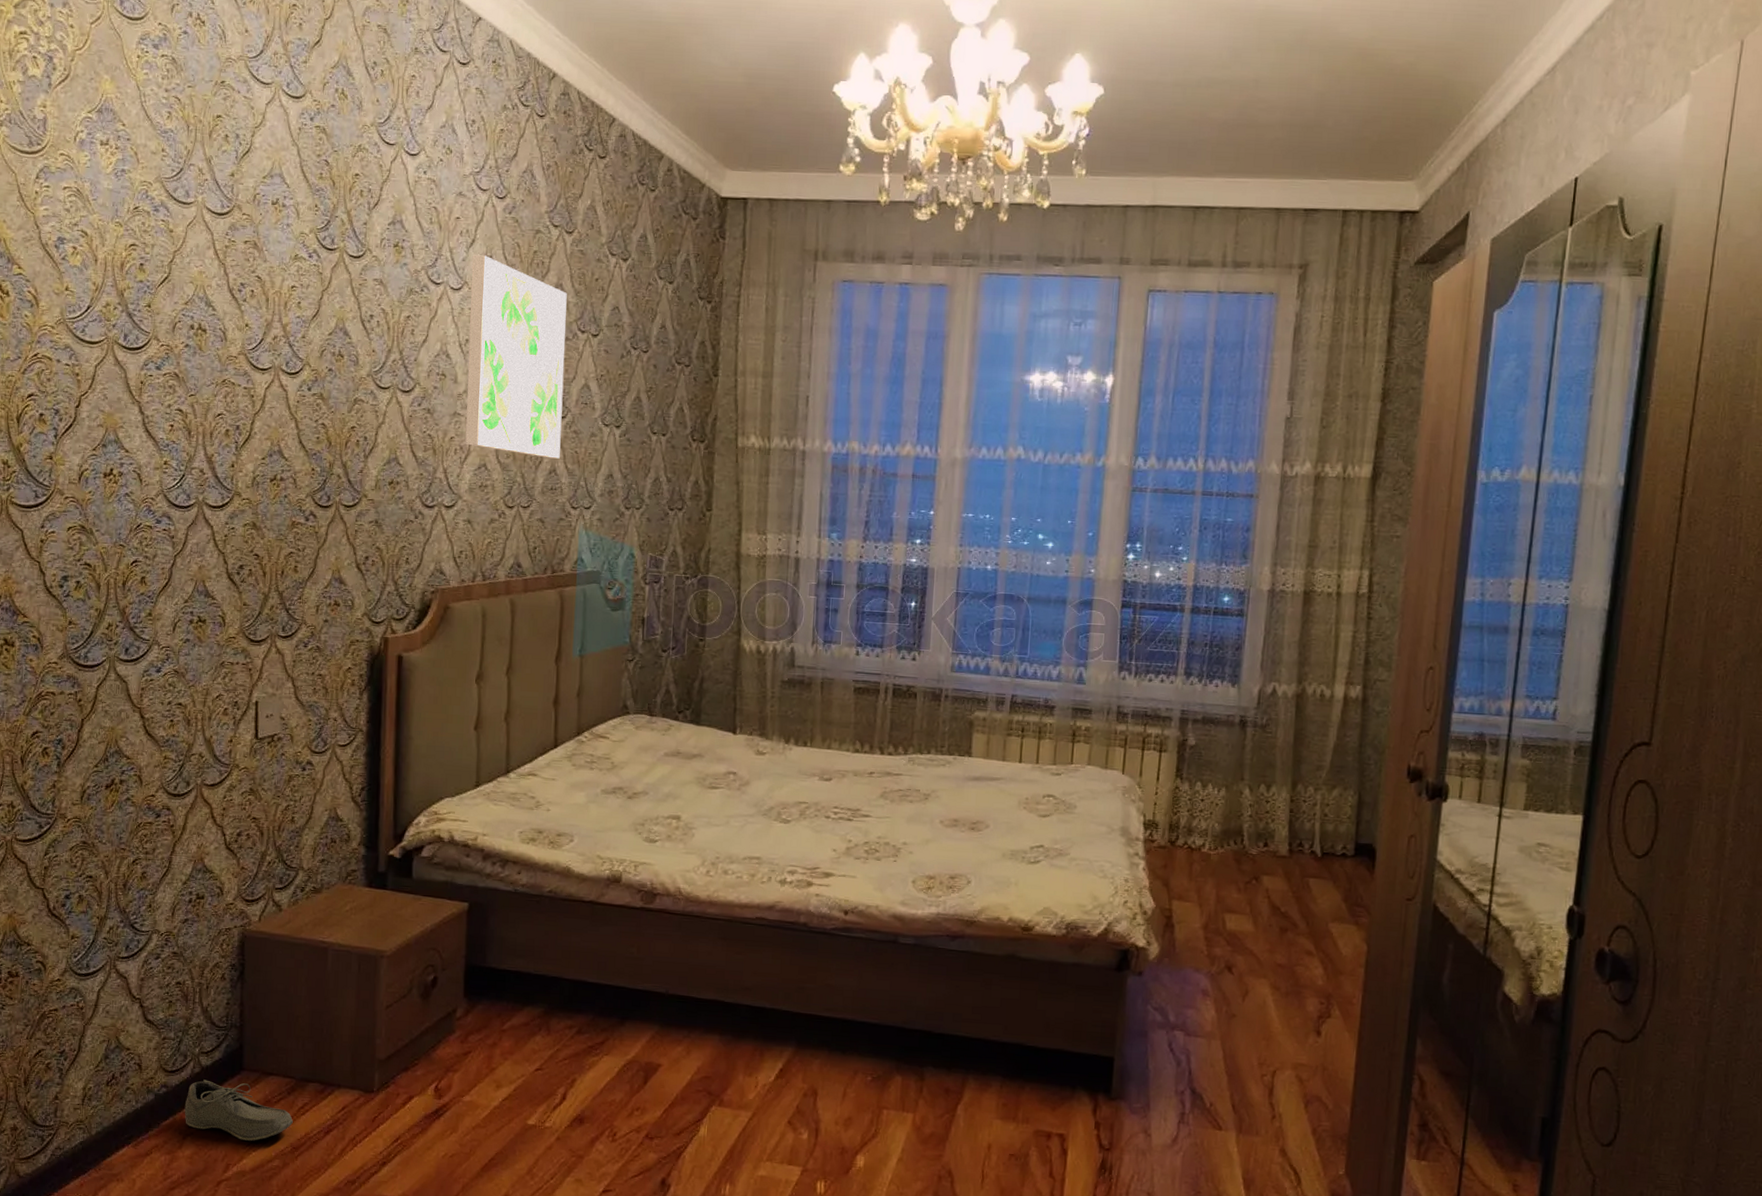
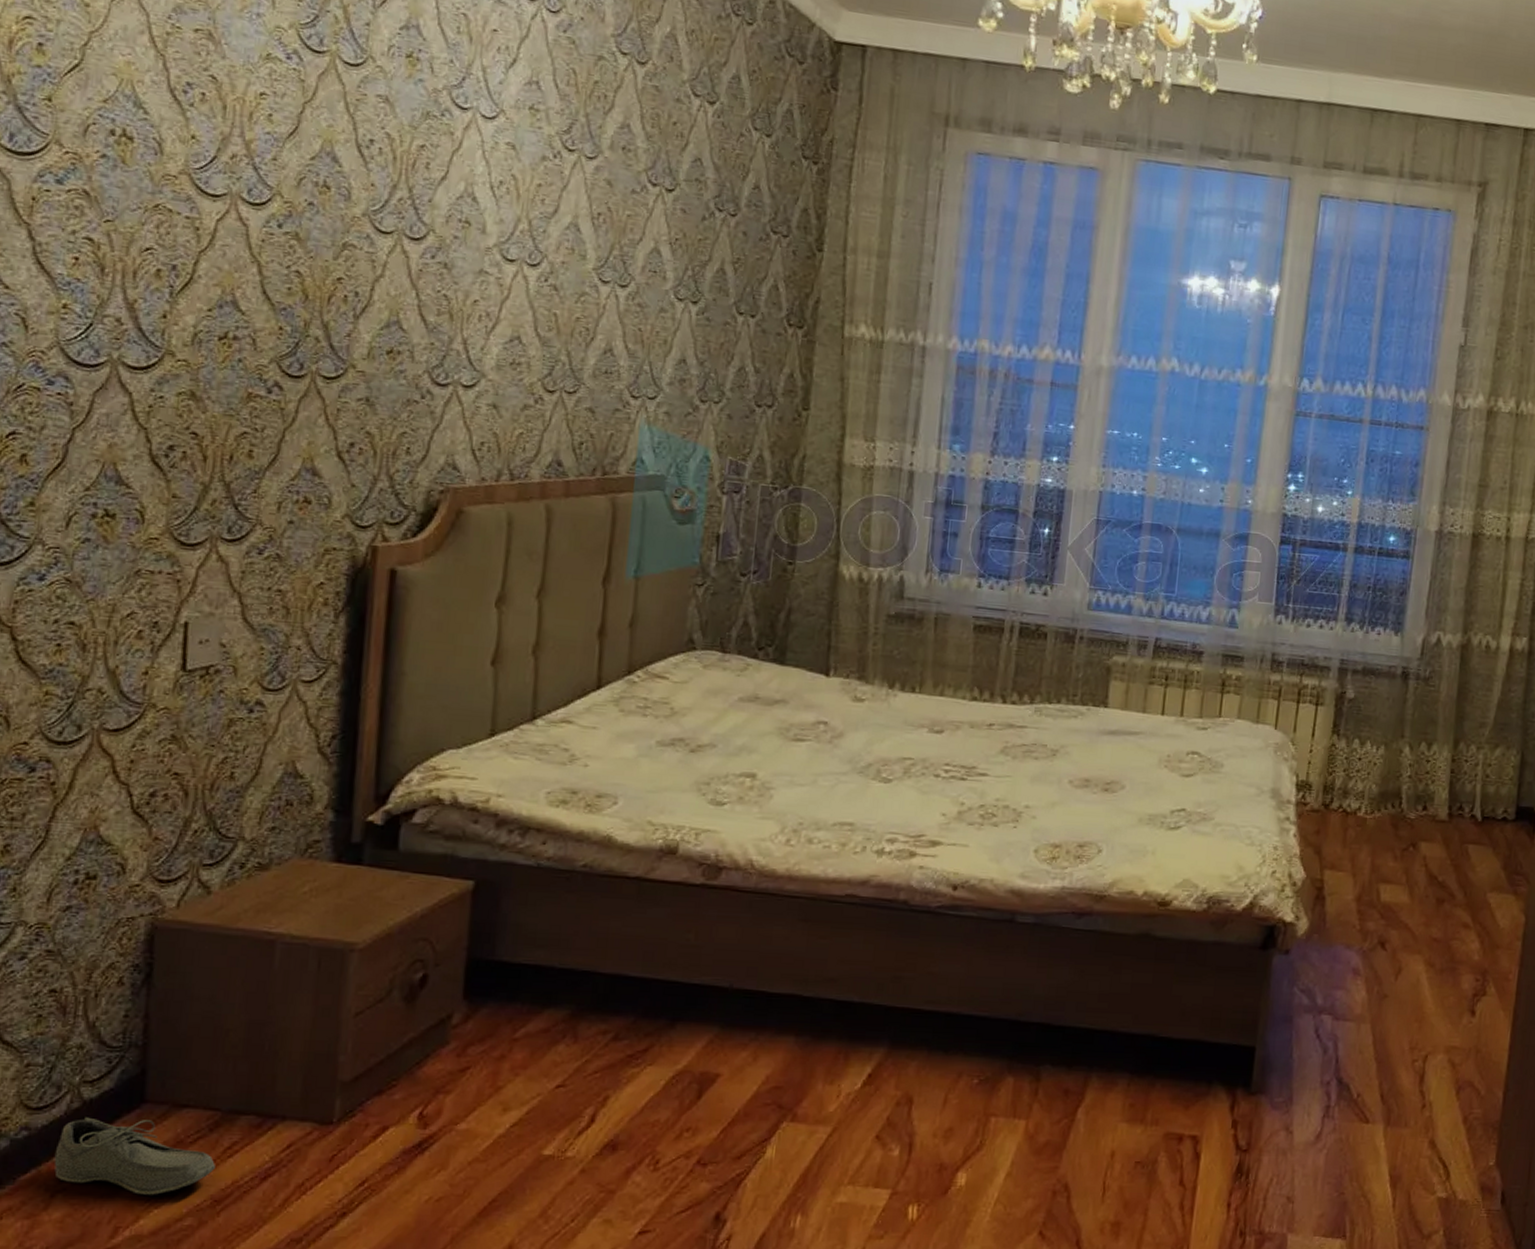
wall art: present [465,255,567,459] -> none [493,77,636,336]

